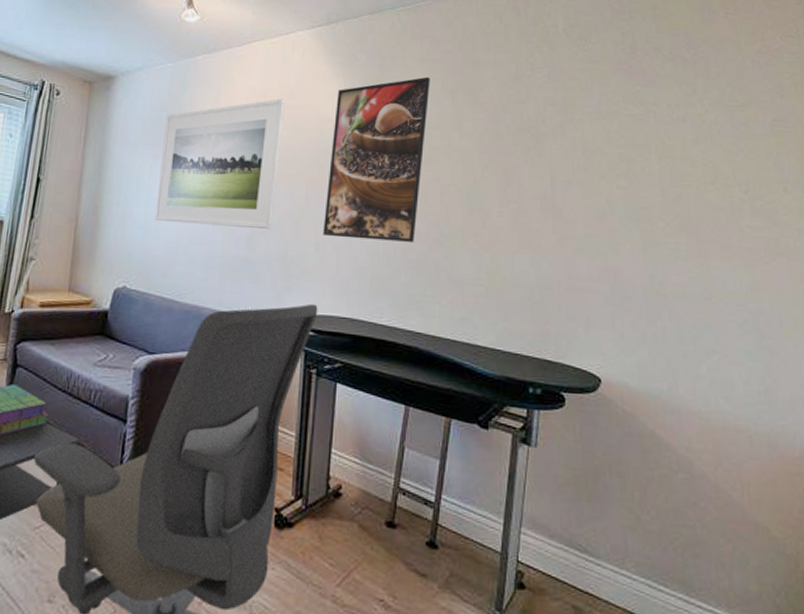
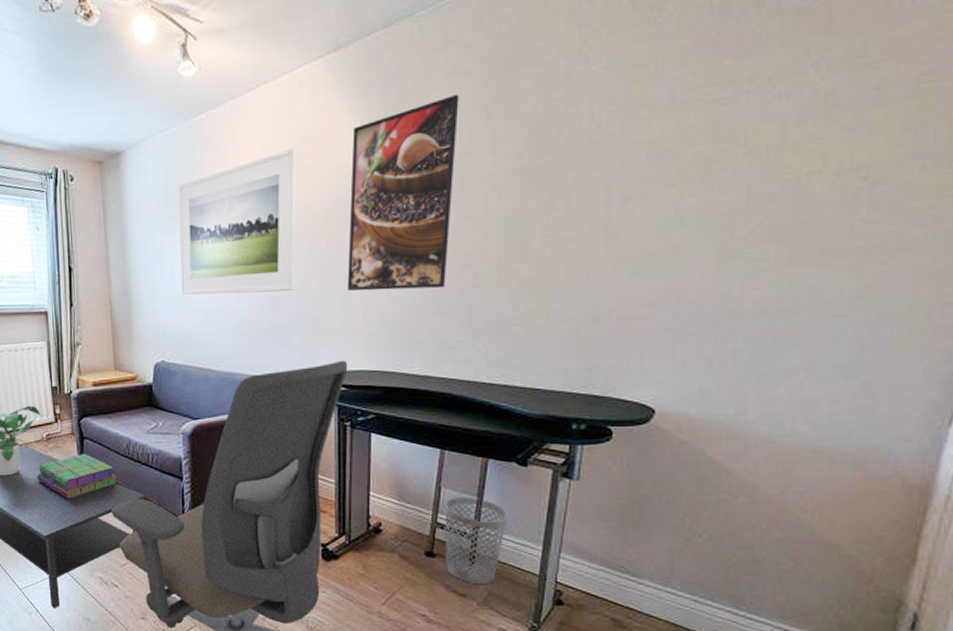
wastebasket: none [407,459,470,562] -> present [445,496,508,584]

